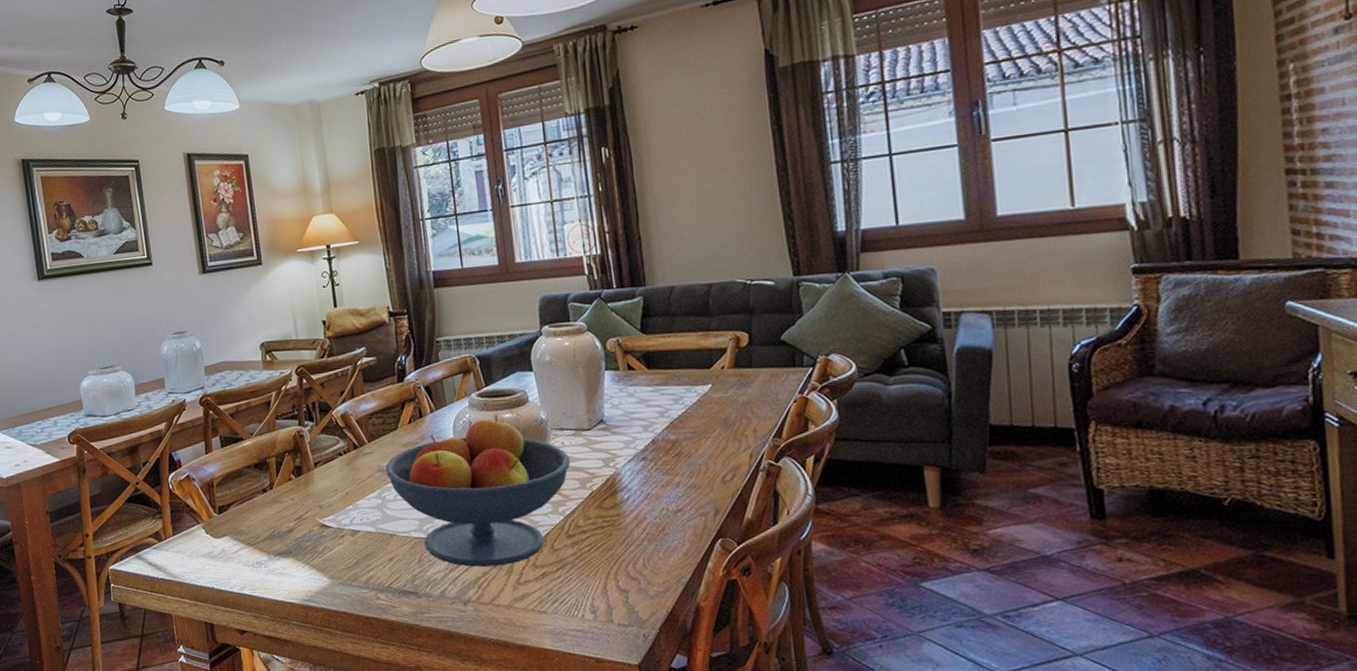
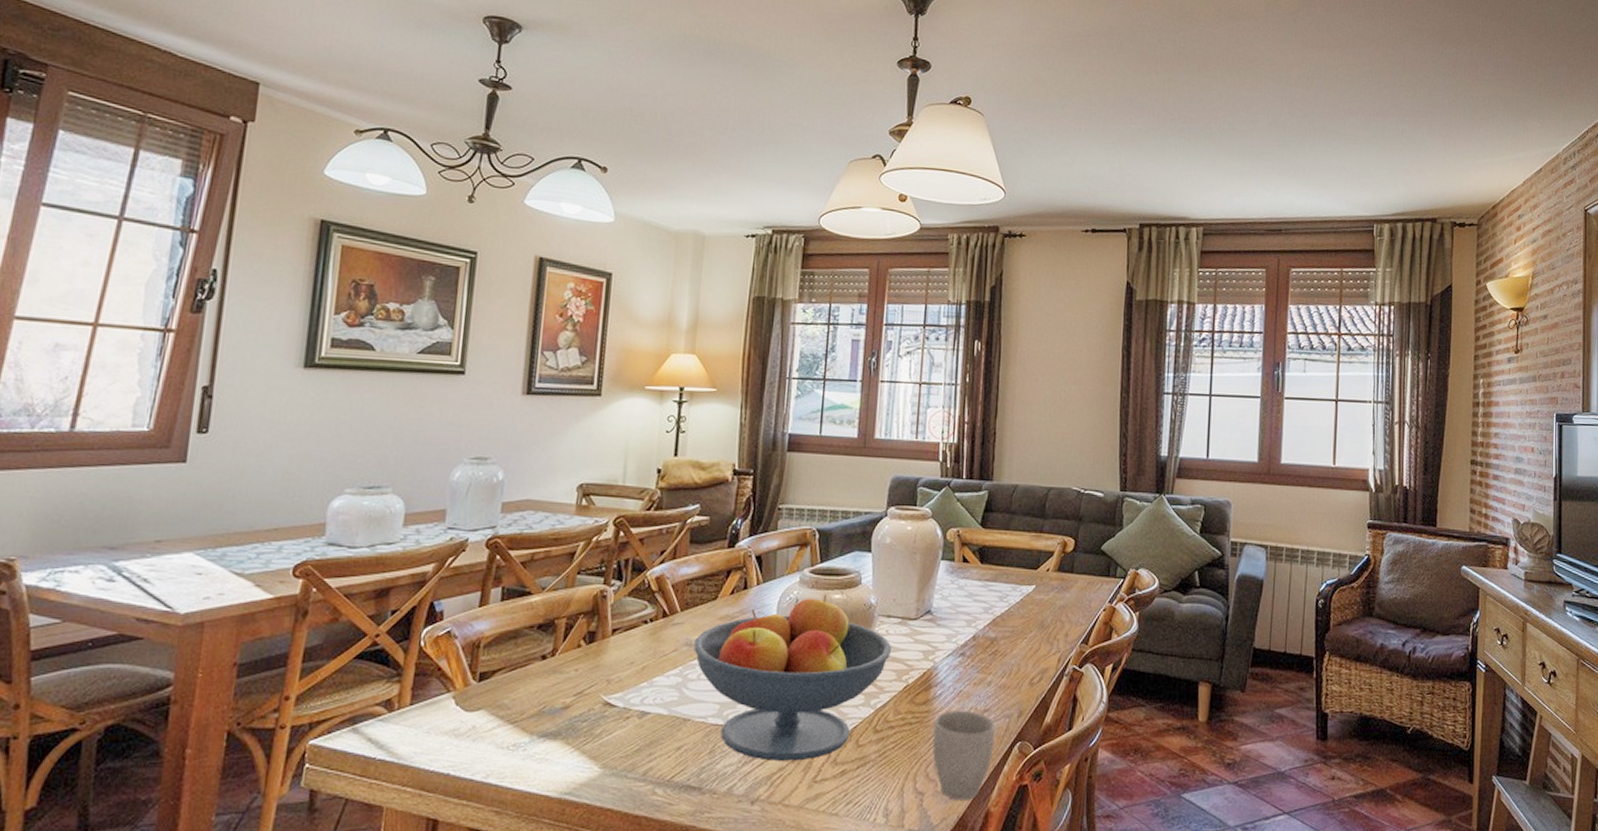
mug: none [626,512,694,596] -> present [932,711,996,800]

